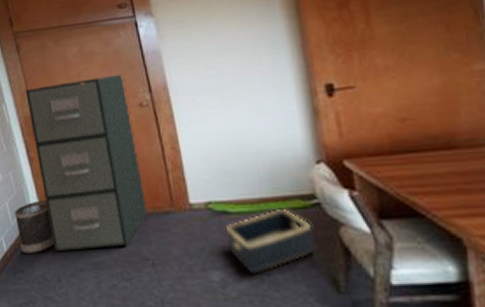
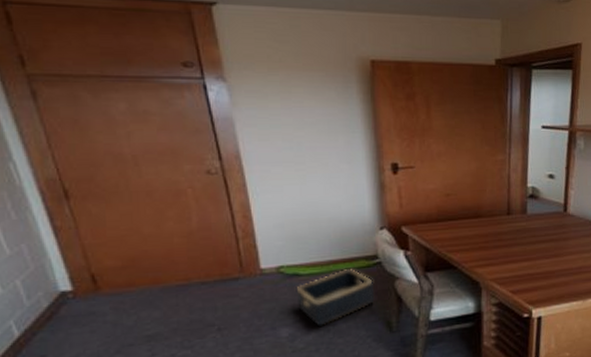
wastebasket: present [14,200,54,255] -> none [30,275,92,337]
filing cabinet: present [25,73,148,252] -> none [47,138,214,330]

